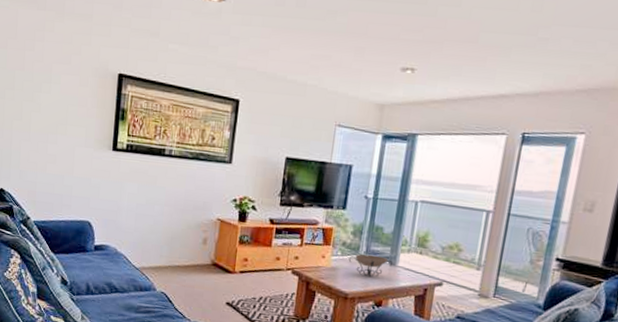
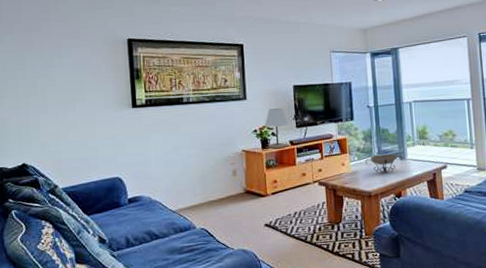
lamp: none [243,178,273,226] -> present [264,108,290,149]

